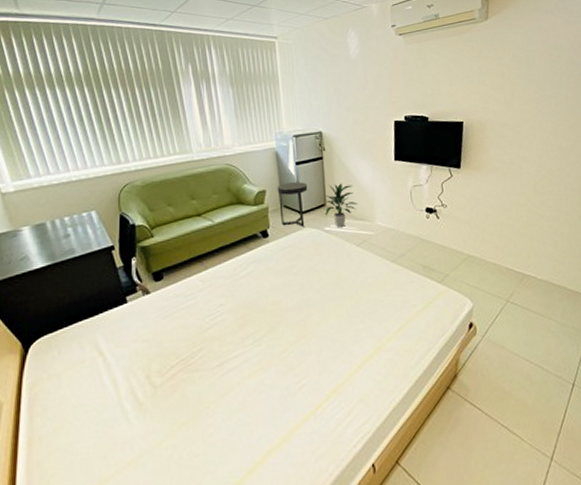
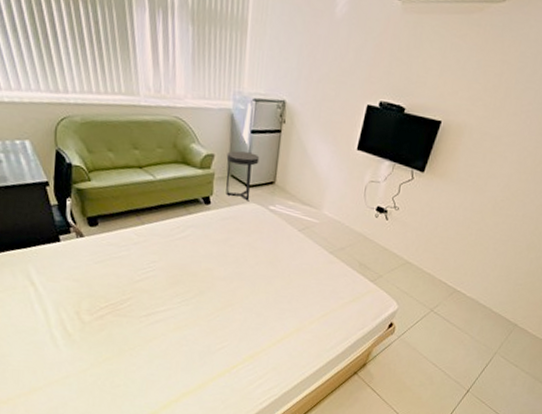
indoor plant: present [325,183,357,227] -> none [273,162,308,209]

